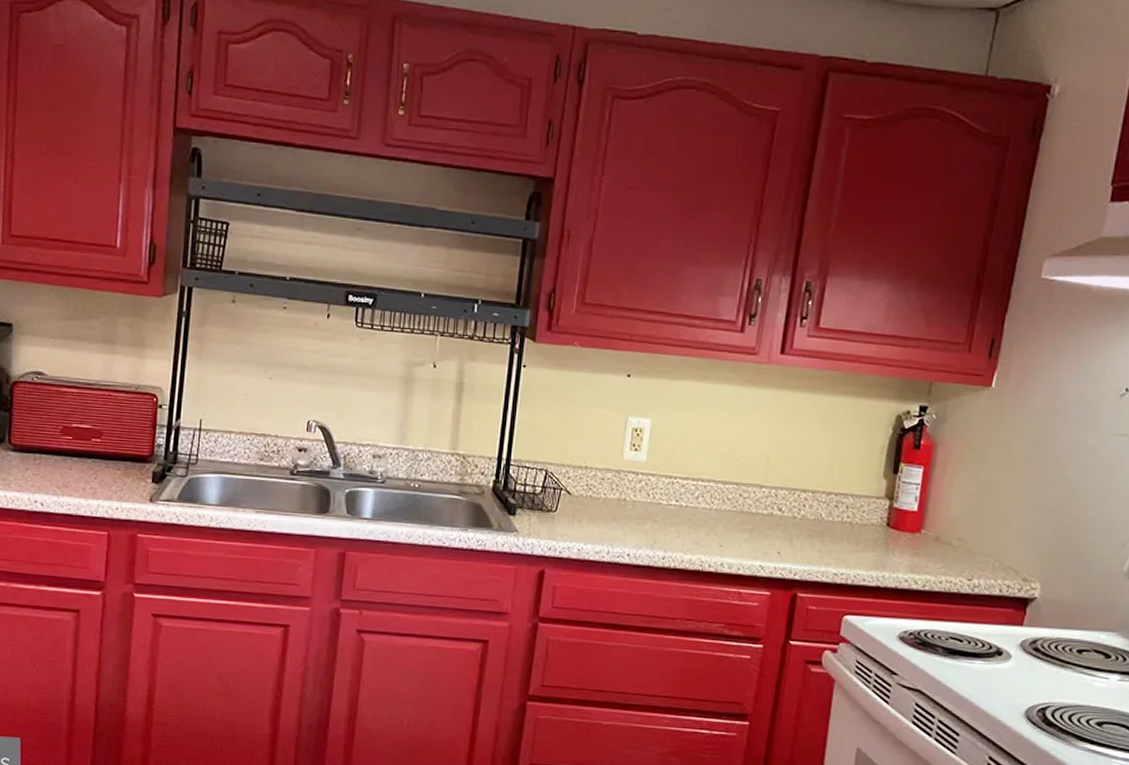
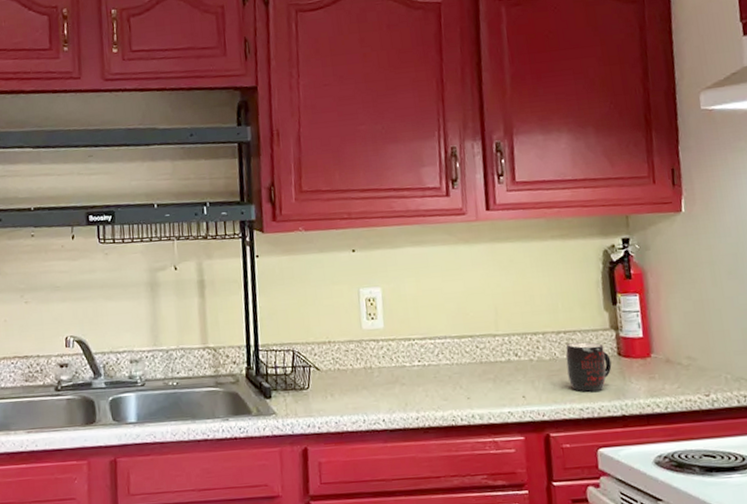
mug: none [829,506,878,559] -> present [565,342,612,392]

